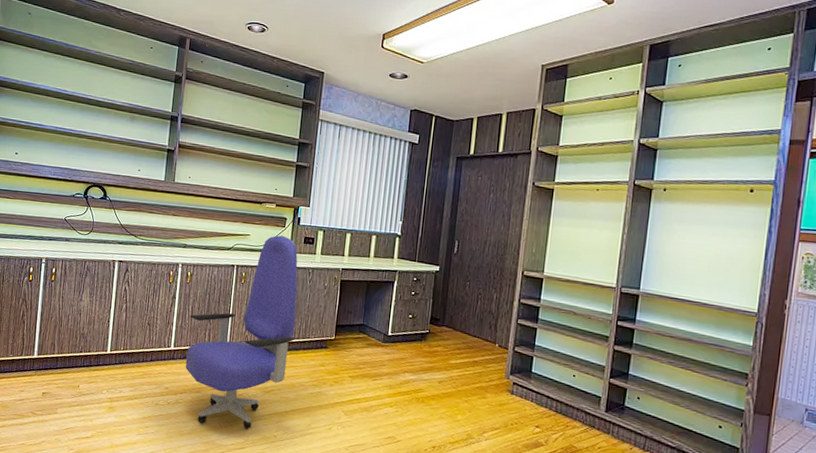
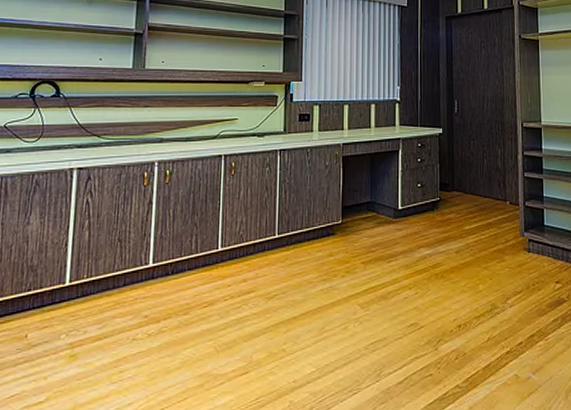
office chair: present [185,235,298,429] -> none [168,115,298,352]

